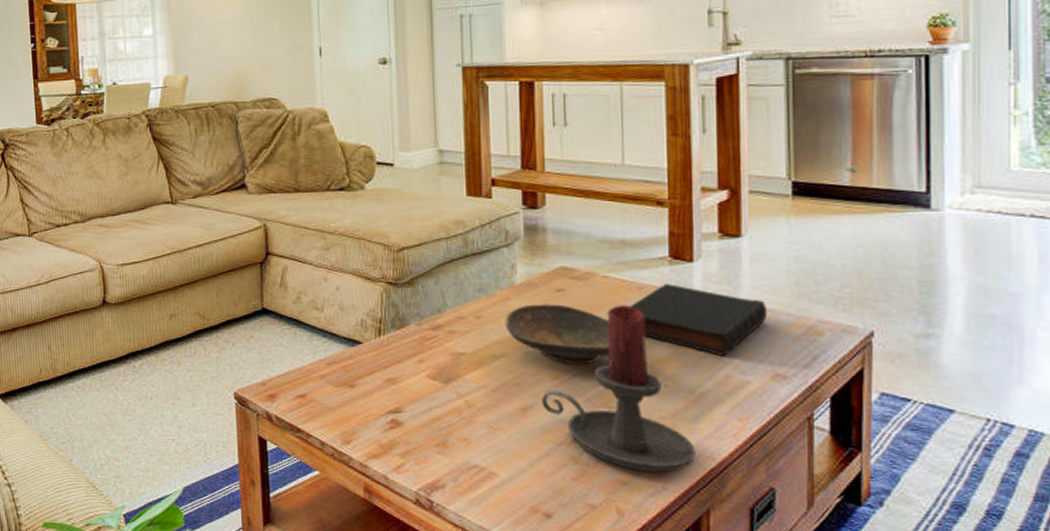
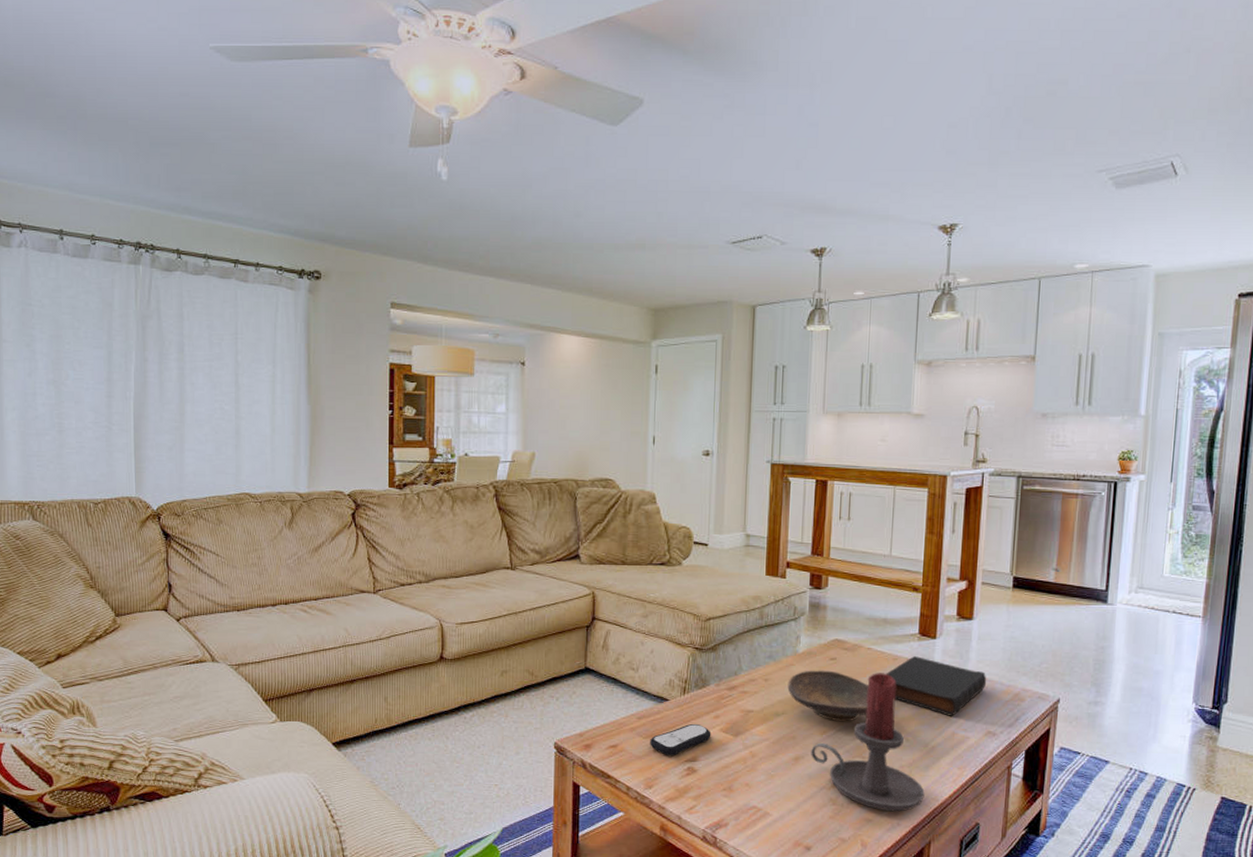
remote control: none [343,369,416,407] -> present [650,723,711,757]

